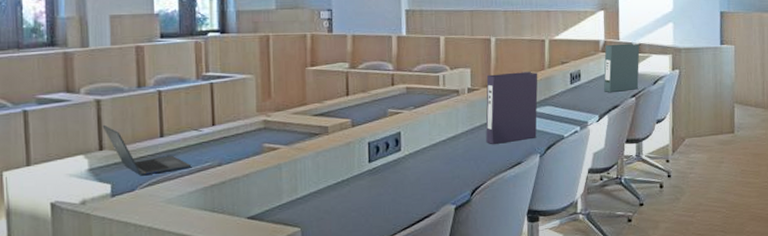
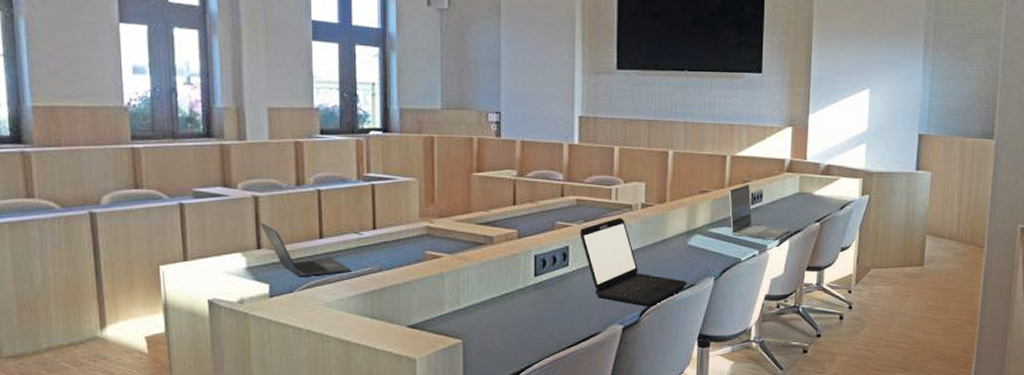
laptop: none [411,103,514,186] -> present [580,218,687,307]
binder: present [486,72,538,145] -> none [658,189,717,265]
laptop: none [550,66,608,117] -> present [729,185,790,240]
binder: present [604,43,640,93] -> none [787,164,828,217]

